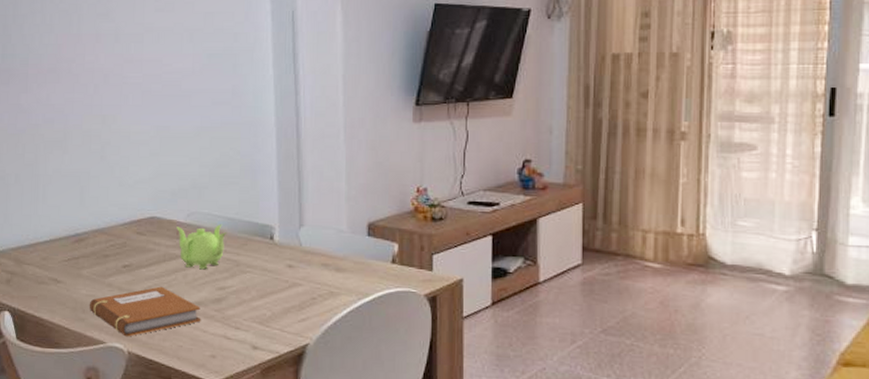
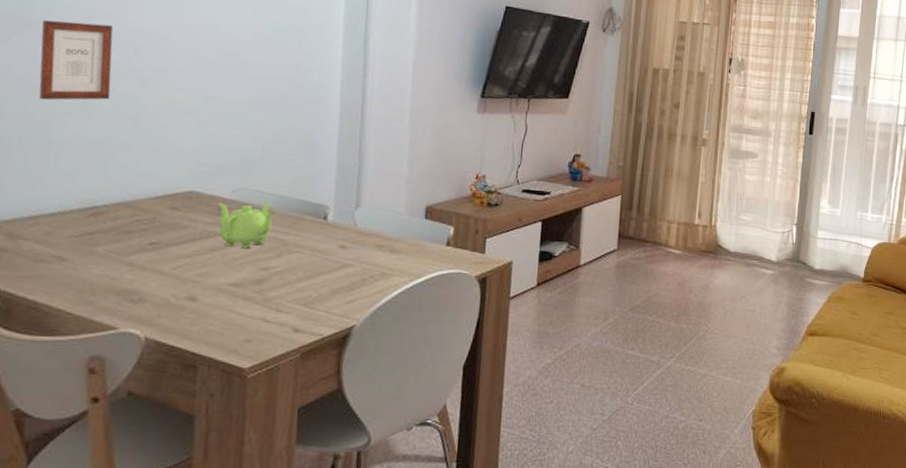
picture frame: none [21,69,80,141] -> present [38,20,114,100]
notebook: present [89,286,201,337] -> none [100,266,238,322]

